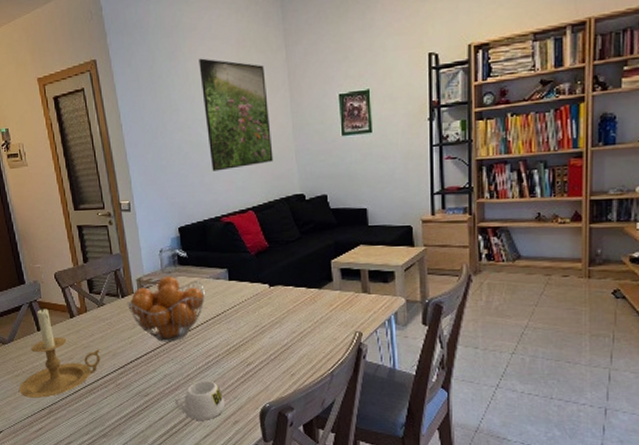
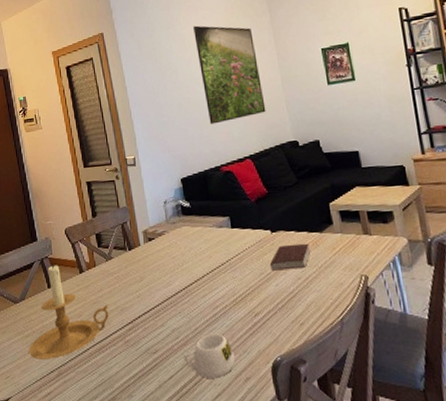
fruit basket: present [127,276,205,342] -> none [134,226,209,295]
book: none [266,298,308,324] -> present [270,243,311,271]

